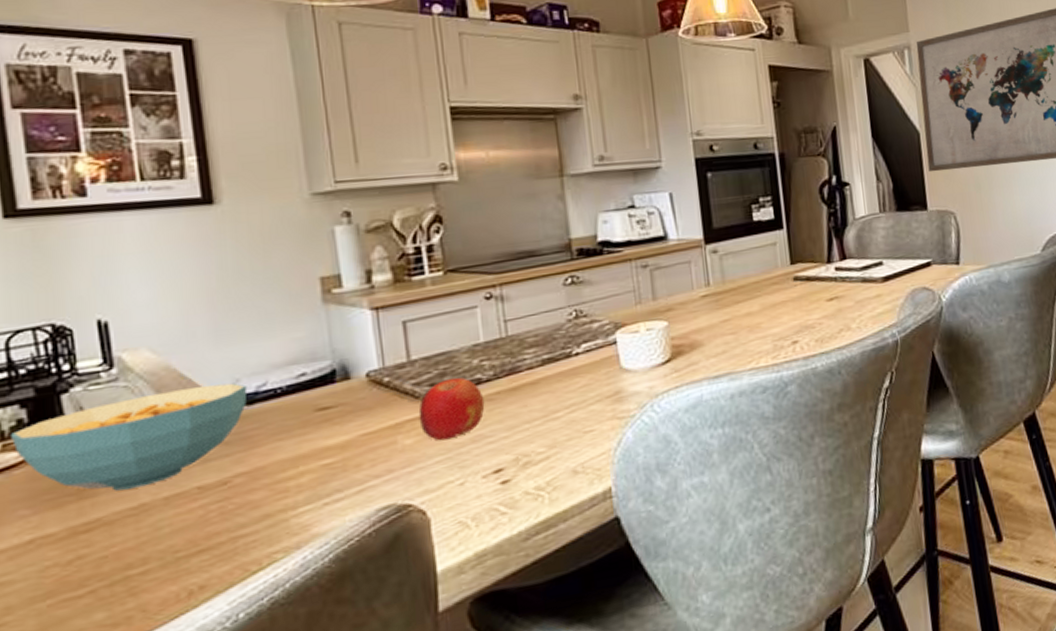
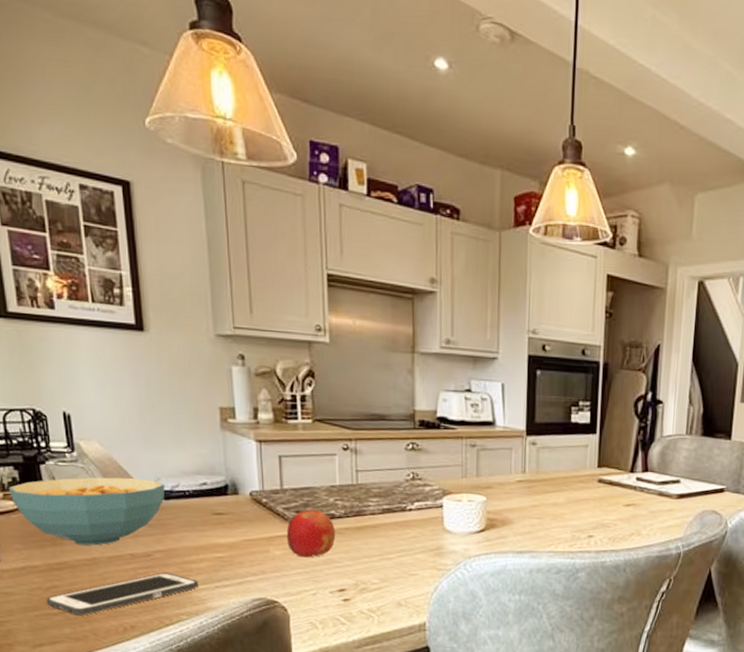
cell phone: none [66,500,299,591] -> present [46,572,198,616]

